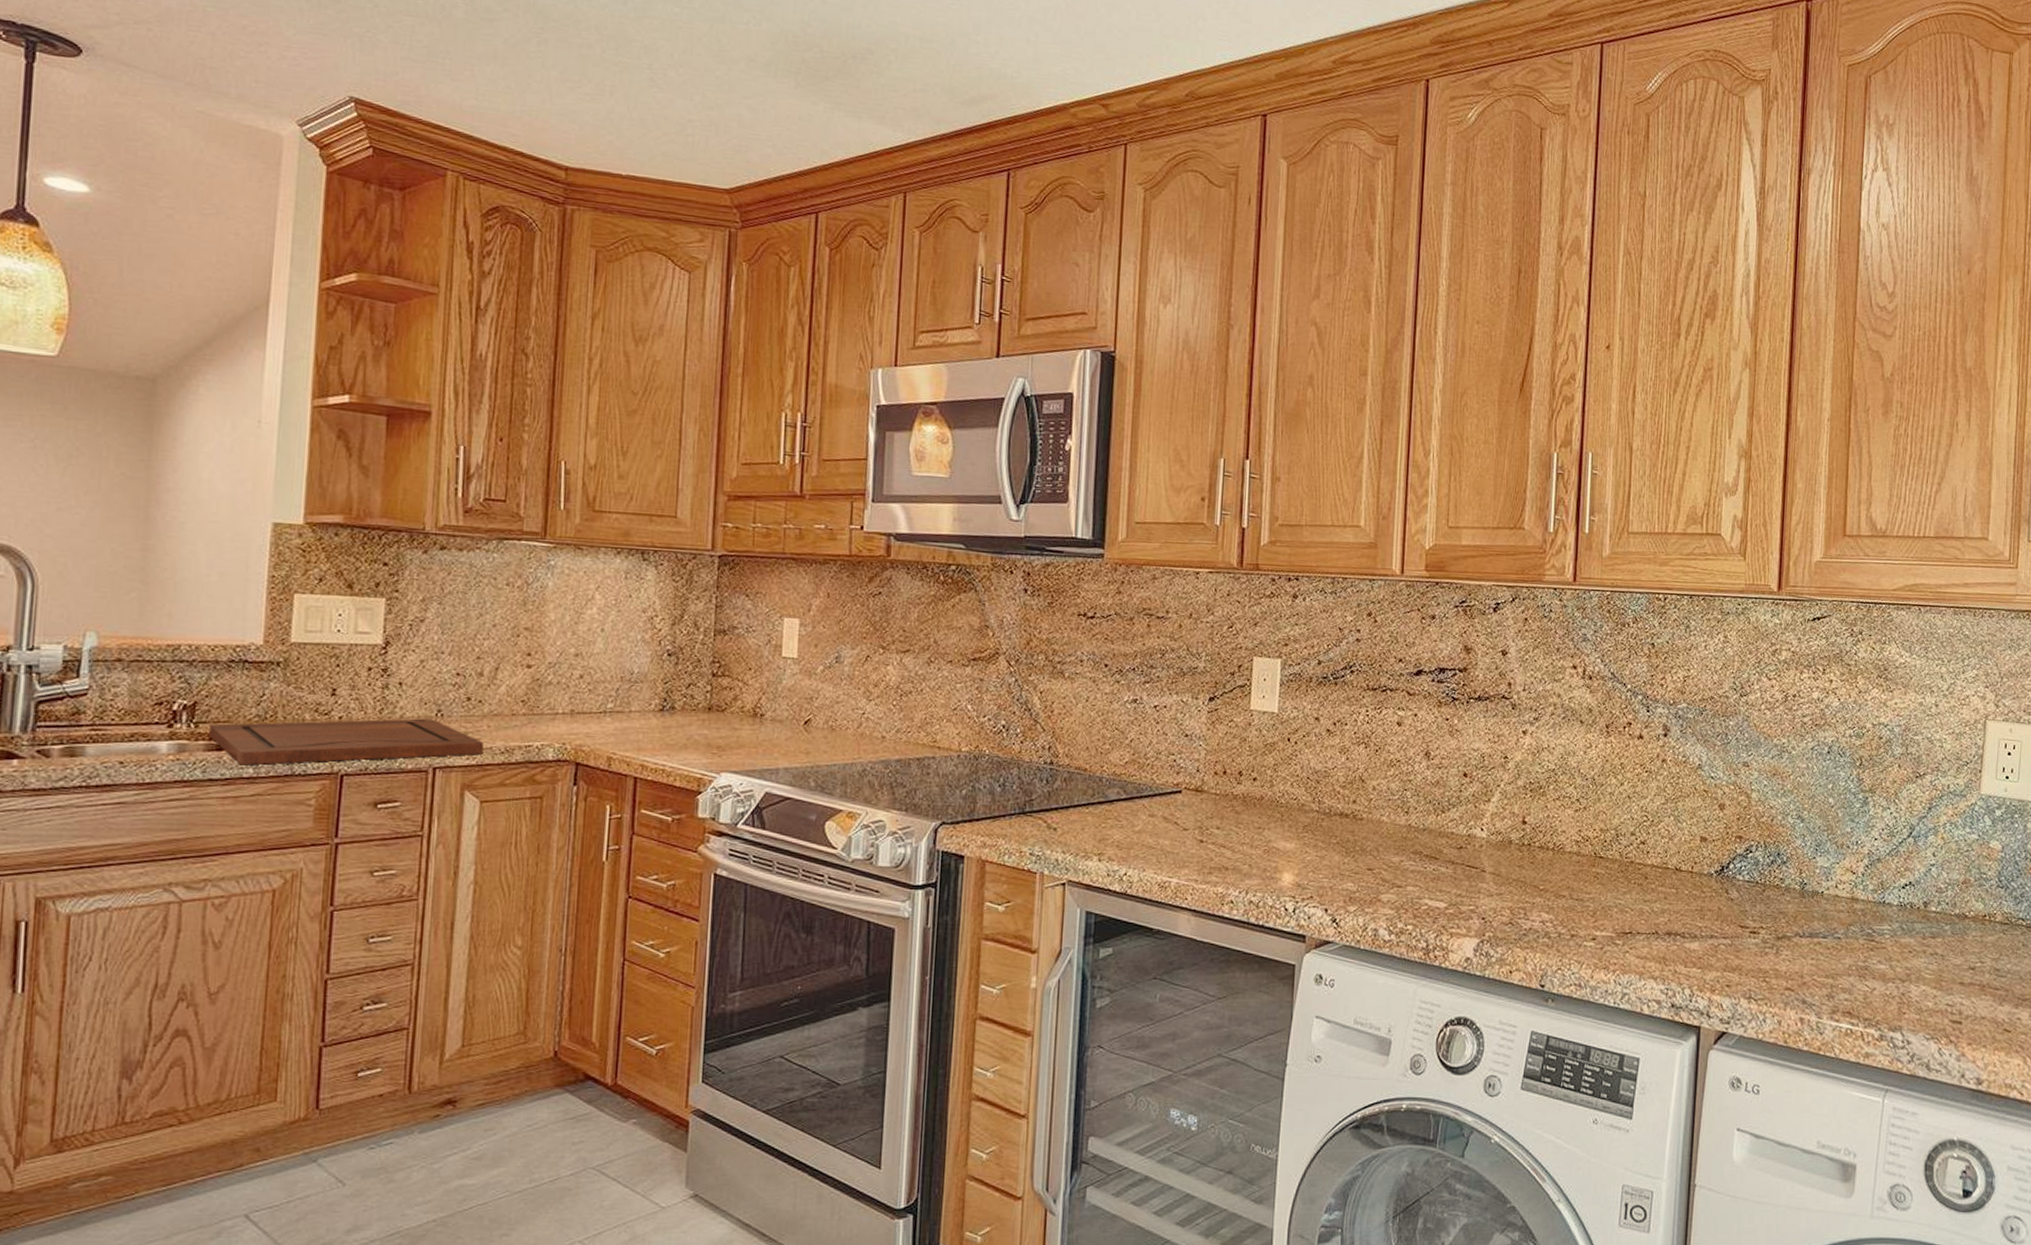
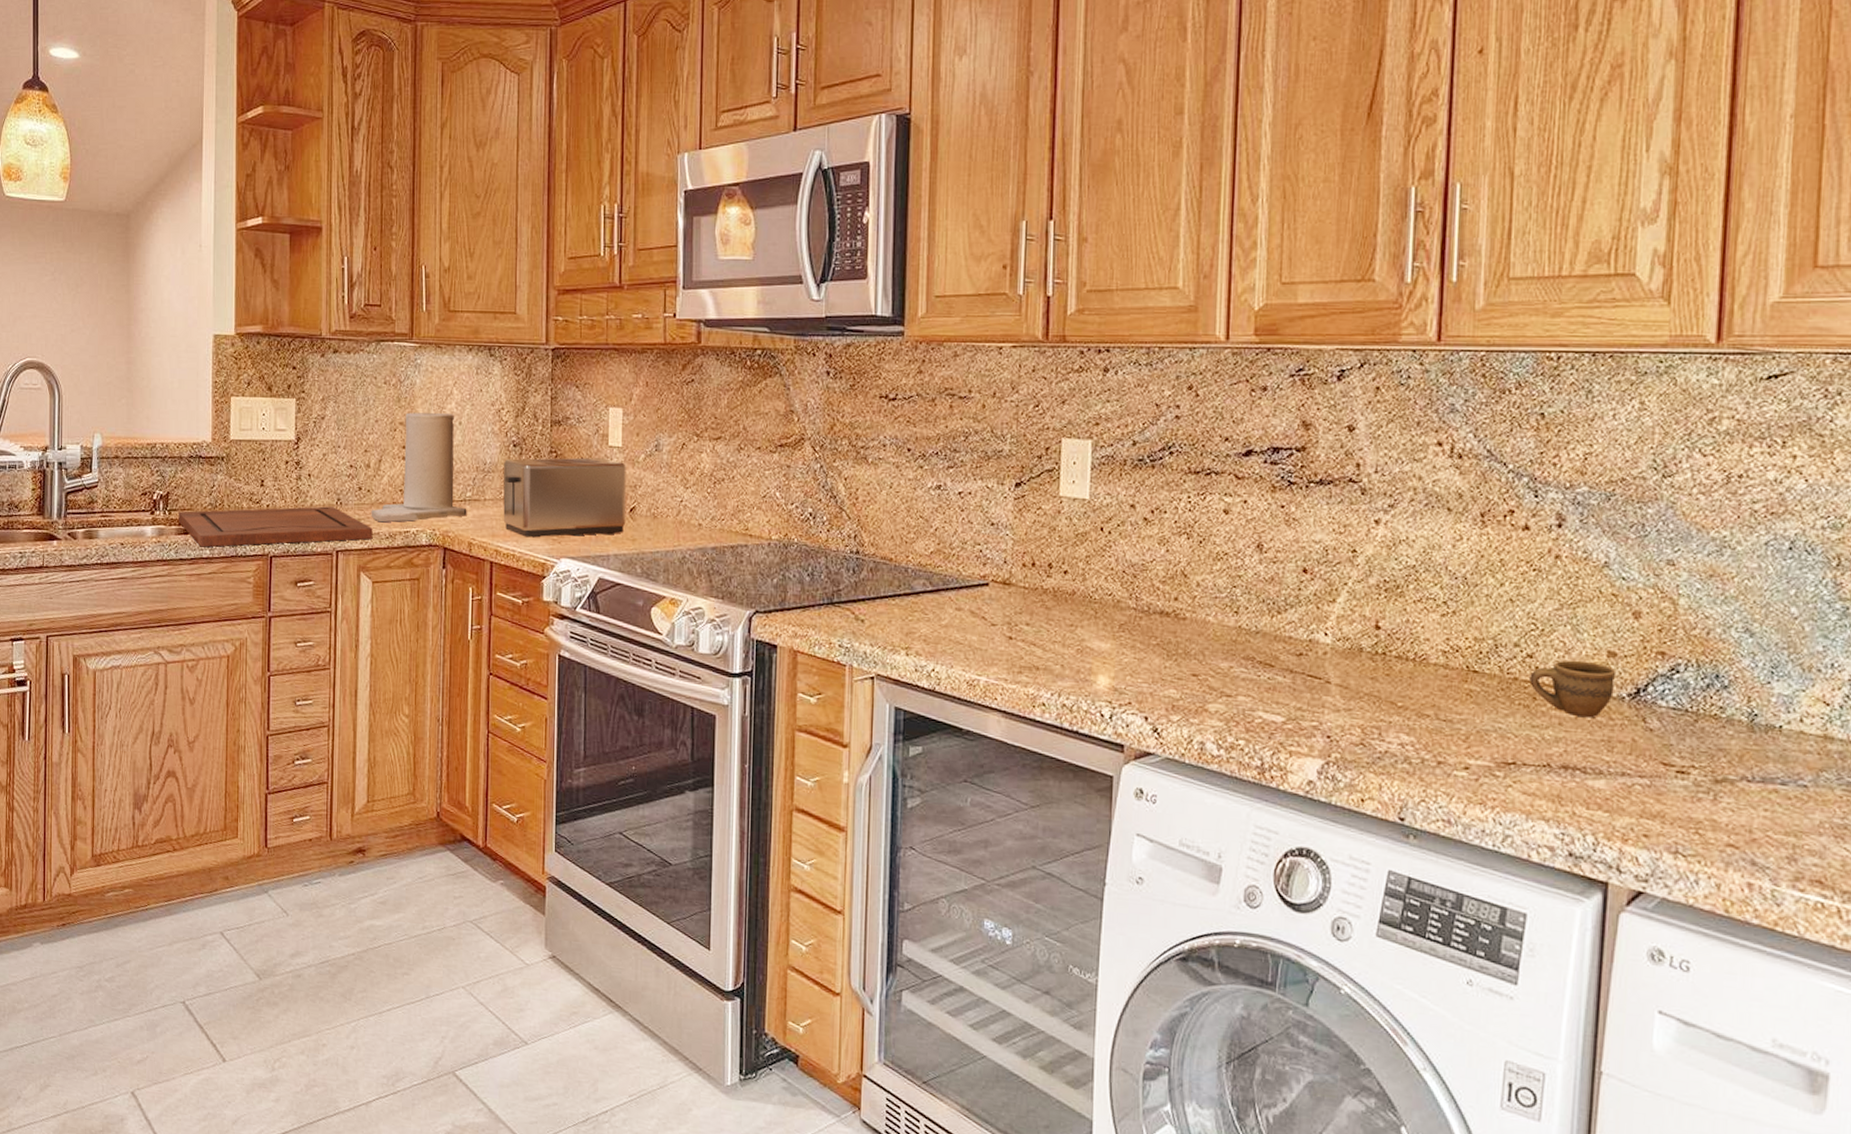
paper towel: none [482,617,607,736] -> present [371,412,467,523]
toaster: none [652,668,802,752] -> present [503,457,626,538]
cup: none [1642,845,1707,892] -> present [1529,660,1617,718]

